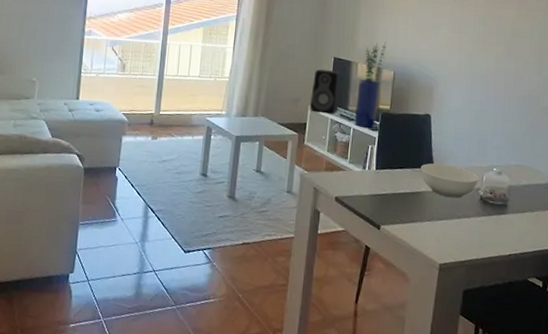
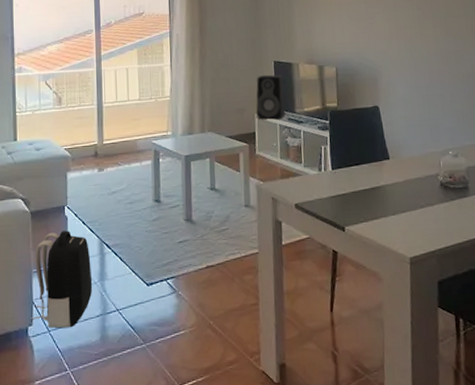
backpack: none [72,190,135,280] -> present [30,230,93,328]
vase: present [354,42,387,128] -> none [302,39,325,129]
bowl: present [420,163,480,198] -> none [376,154,437,188]

